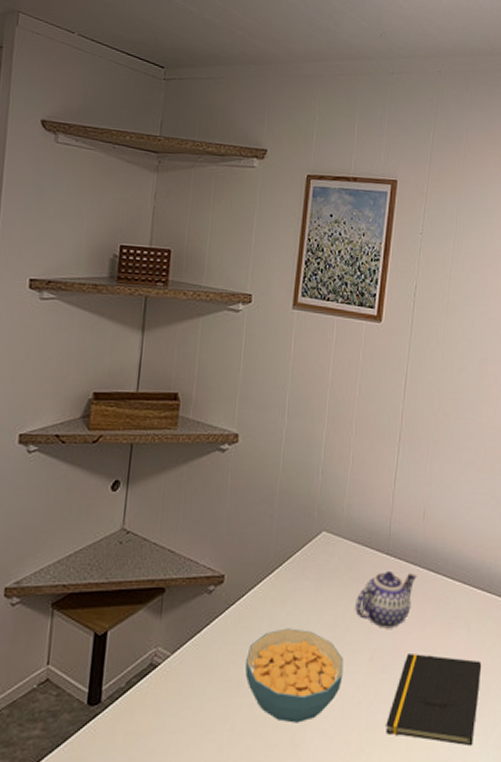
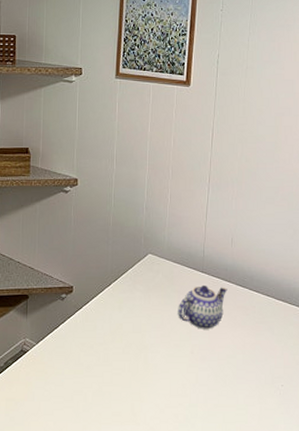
cereal bowl: present [245,628,344,723] -> none [92,327,170,398]
notepad: present [386,654,482,746] -> none [206,349,285,422]

